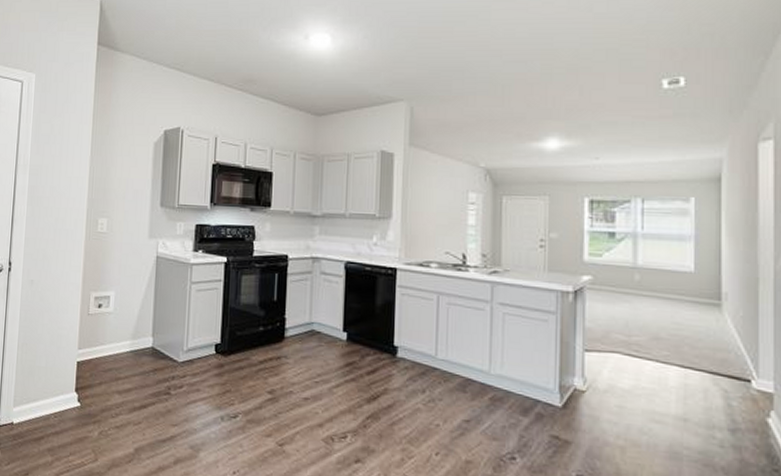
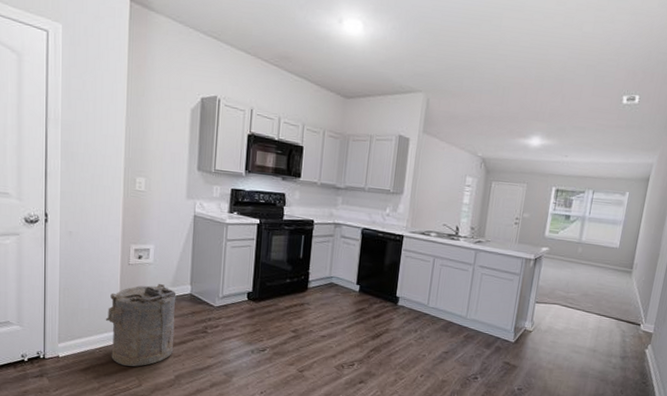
laundry hamper: none [62,335,137,437] -> present [105,283,177,367]

